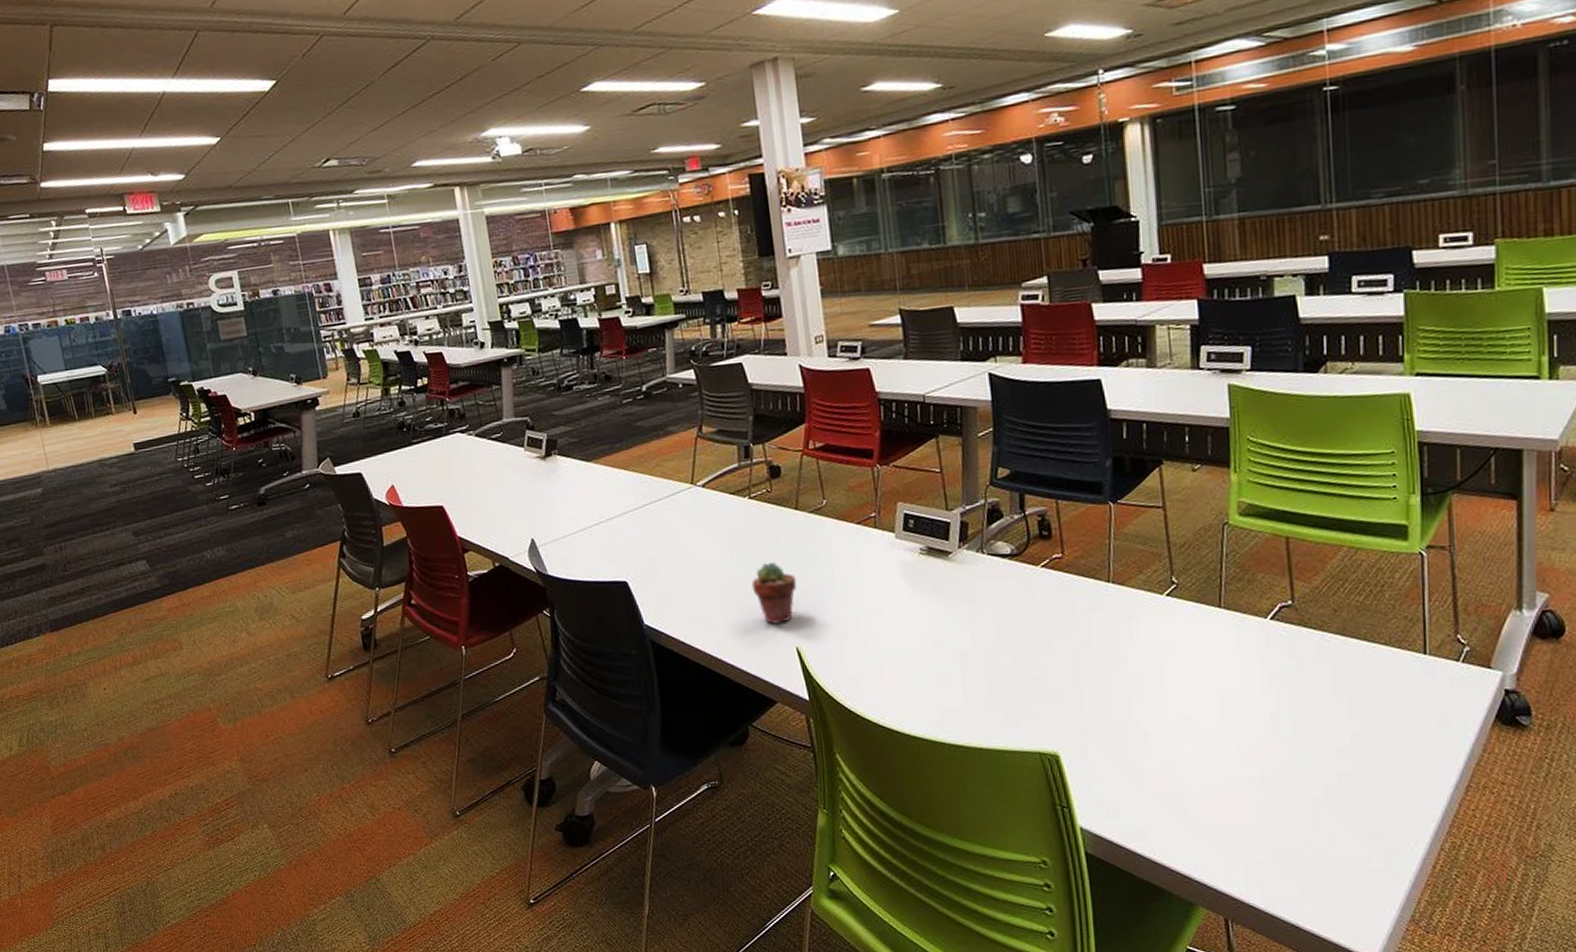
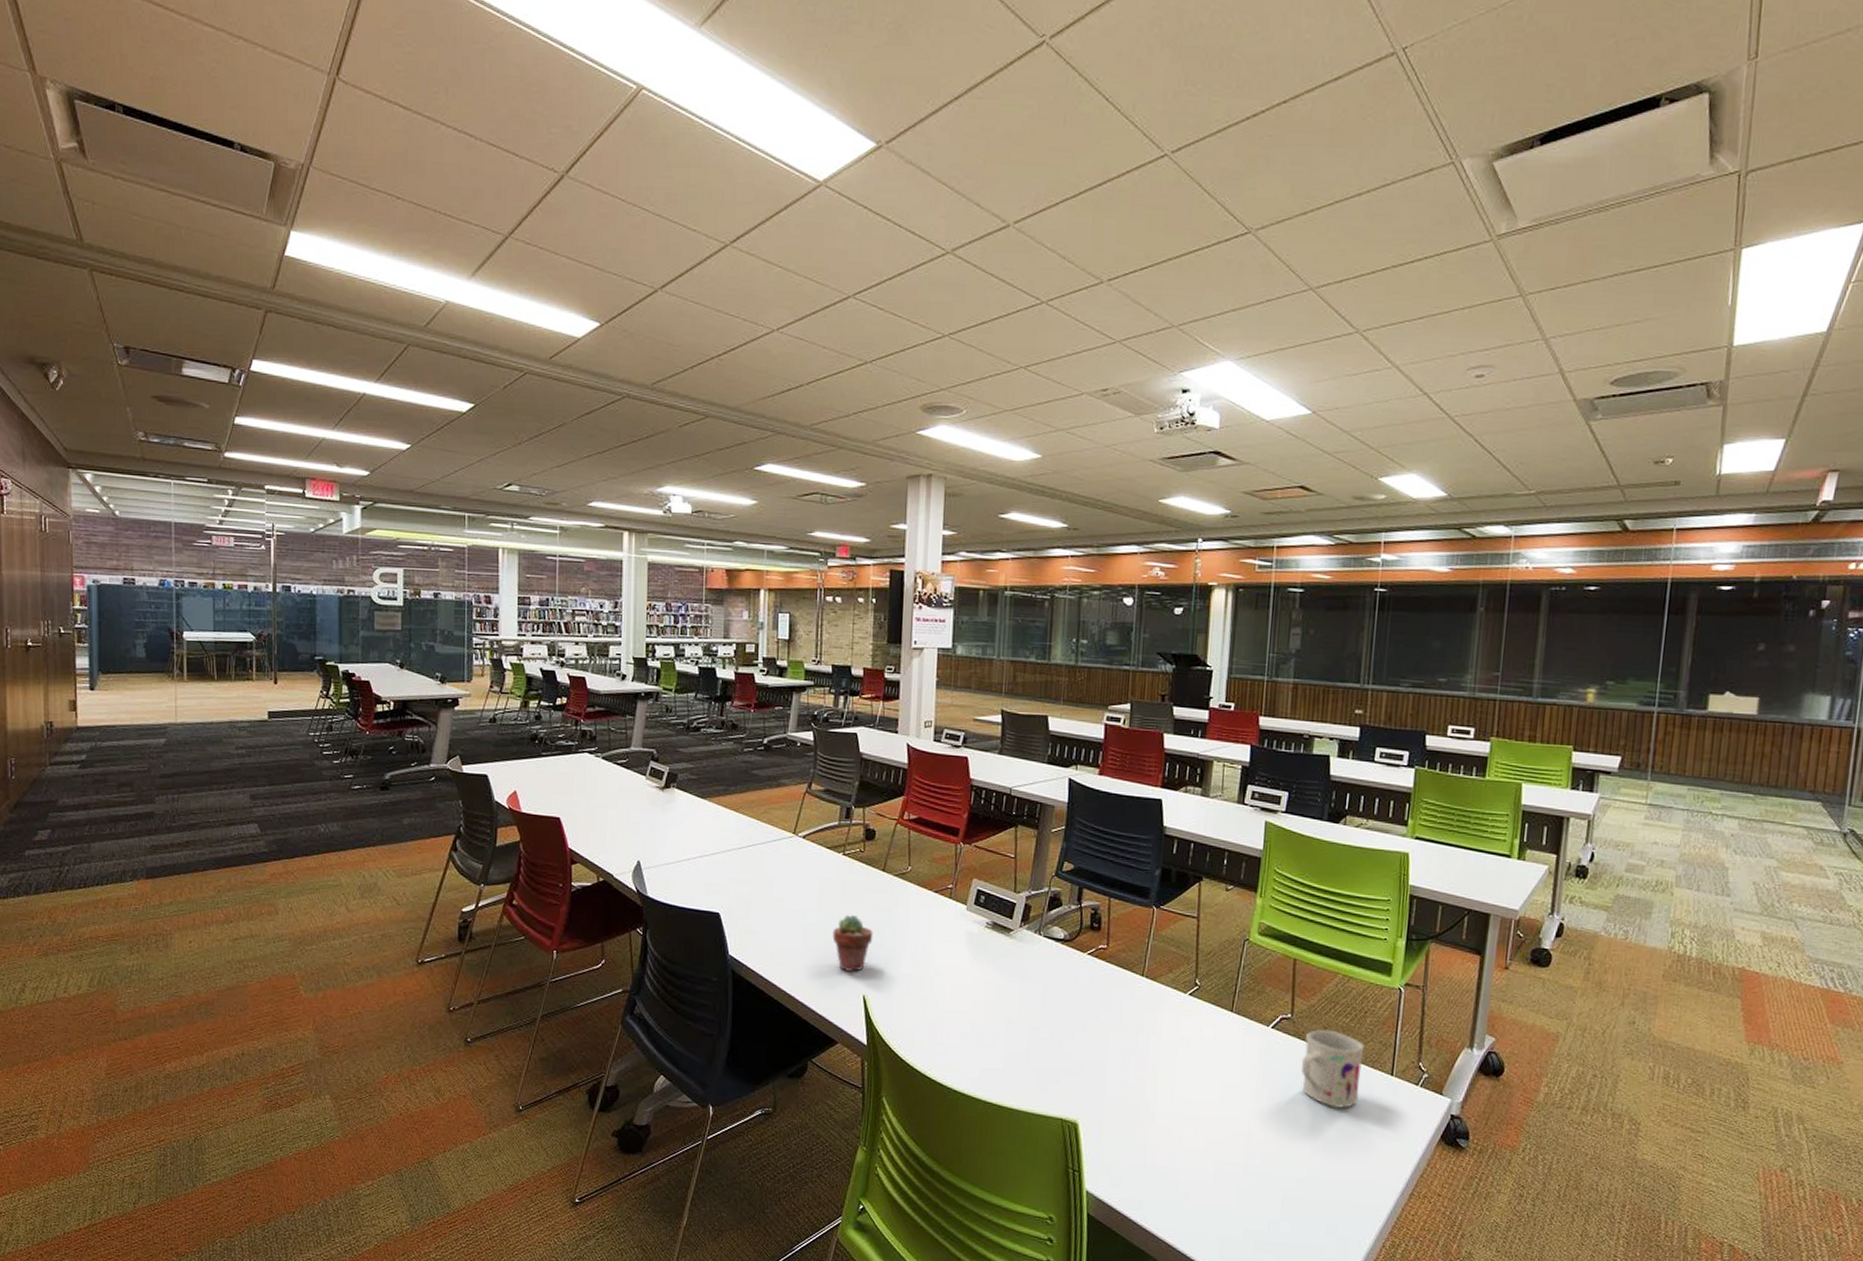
mug: none [1312,612,1388,700] -> present [1301,1029,1365,1108]

